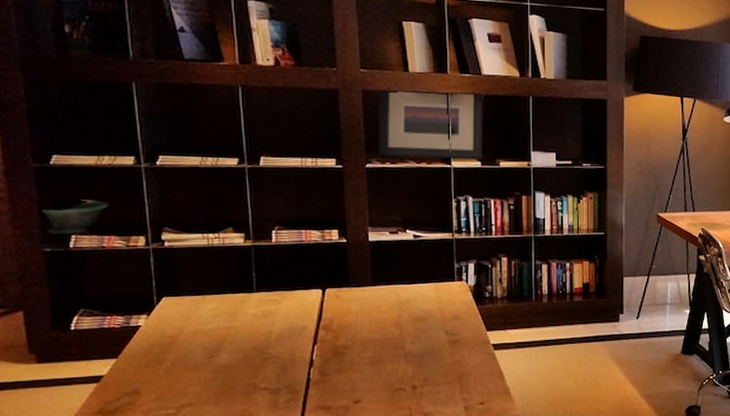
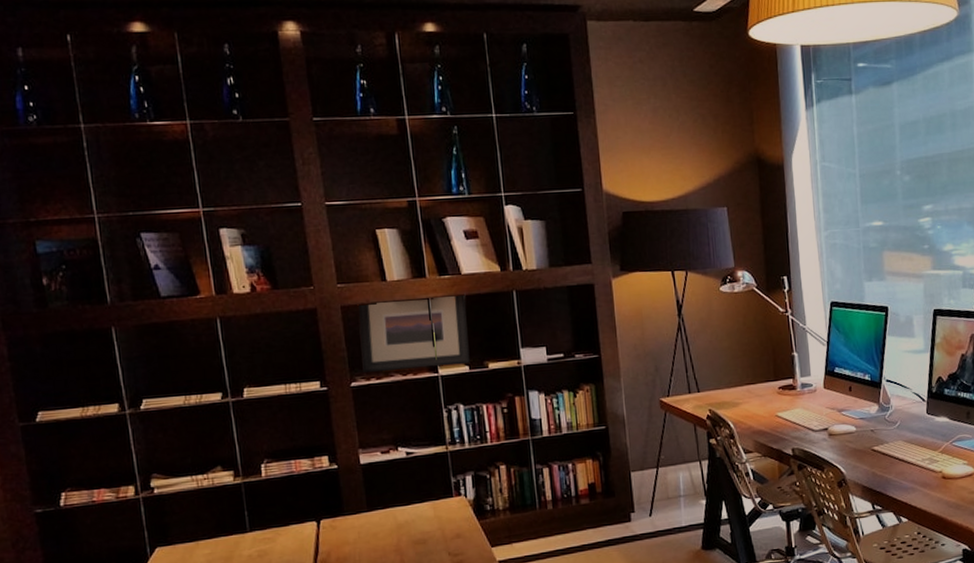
decorative bowl: present [42,200,110,235] -> none [31,453,98,494]

